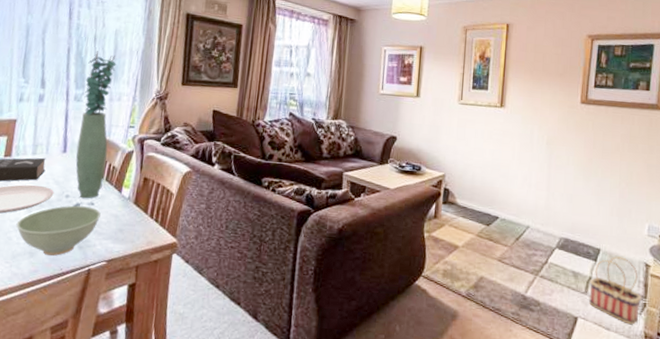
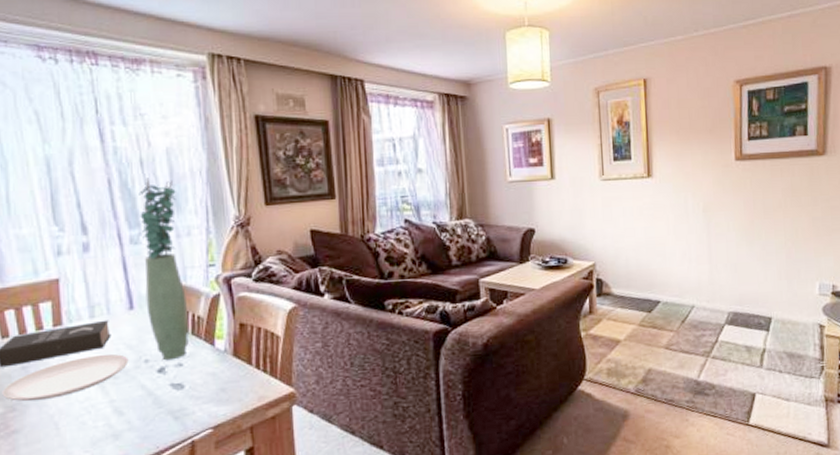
bowl: present [16,205,101,256] -> none [88,368,194,434]
basket: present [589,256,642,325] -> none [764,322,819,391]

